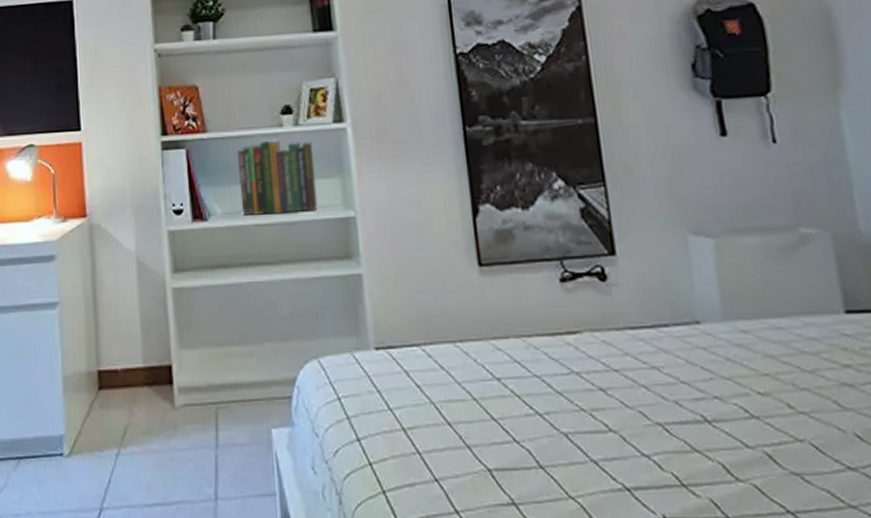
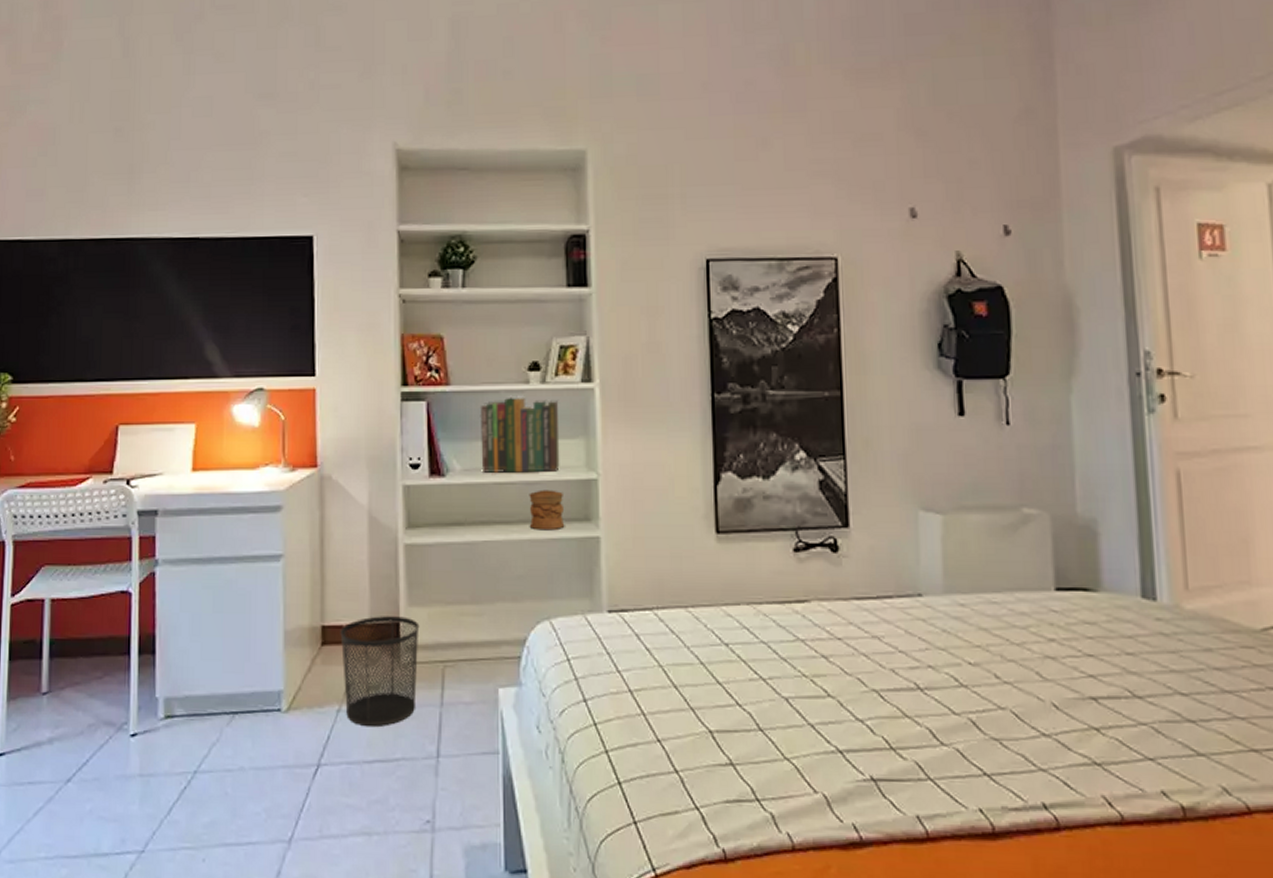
waste bin: none [115,359,192,469] -> present [340,616,420,726]
decorative box: none [289,229,327,270] -> present [529,490,565,531]

